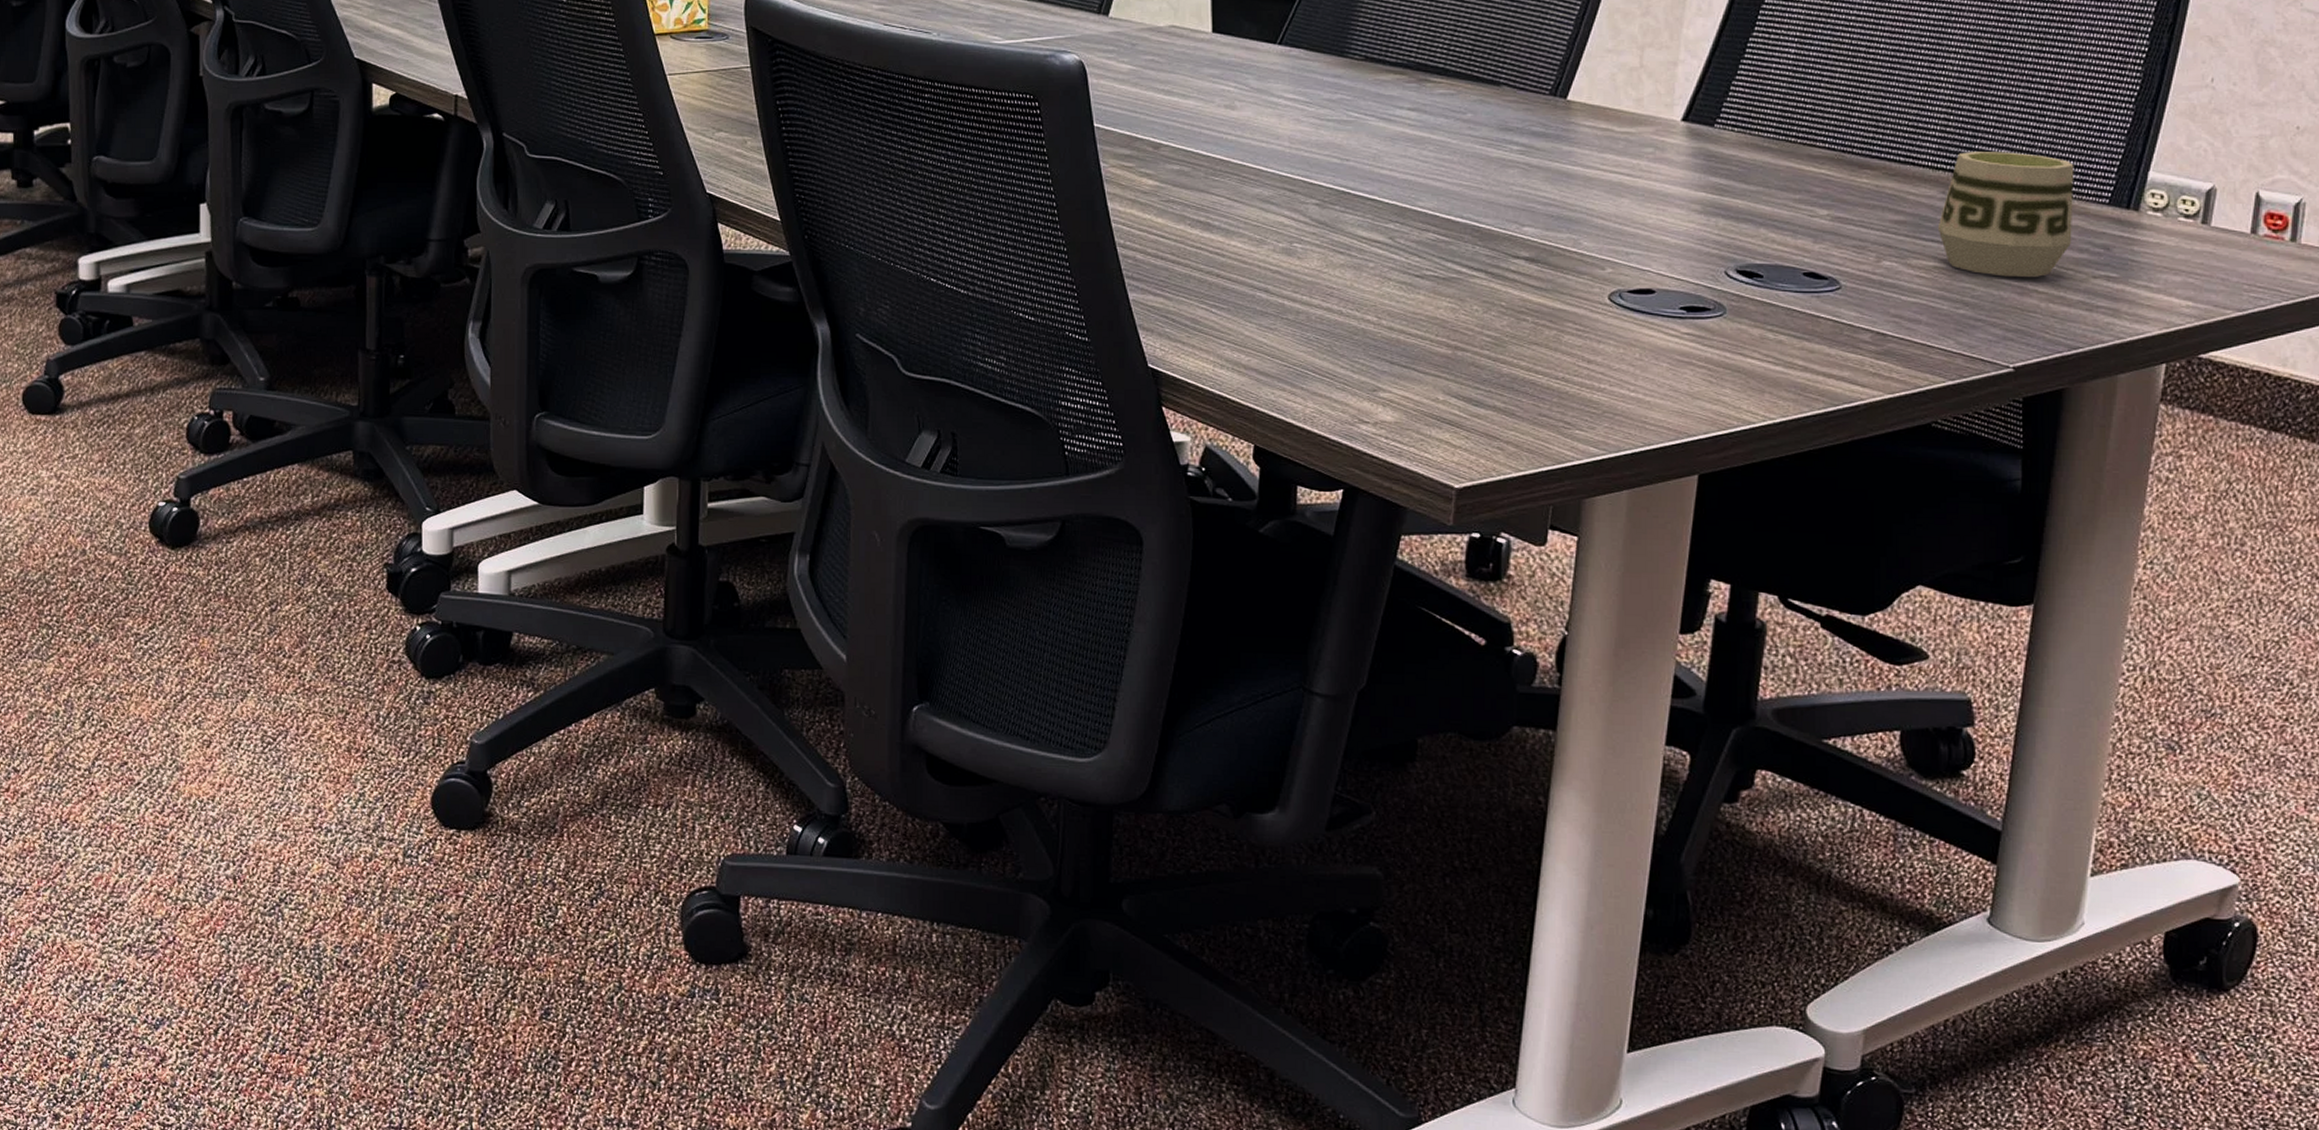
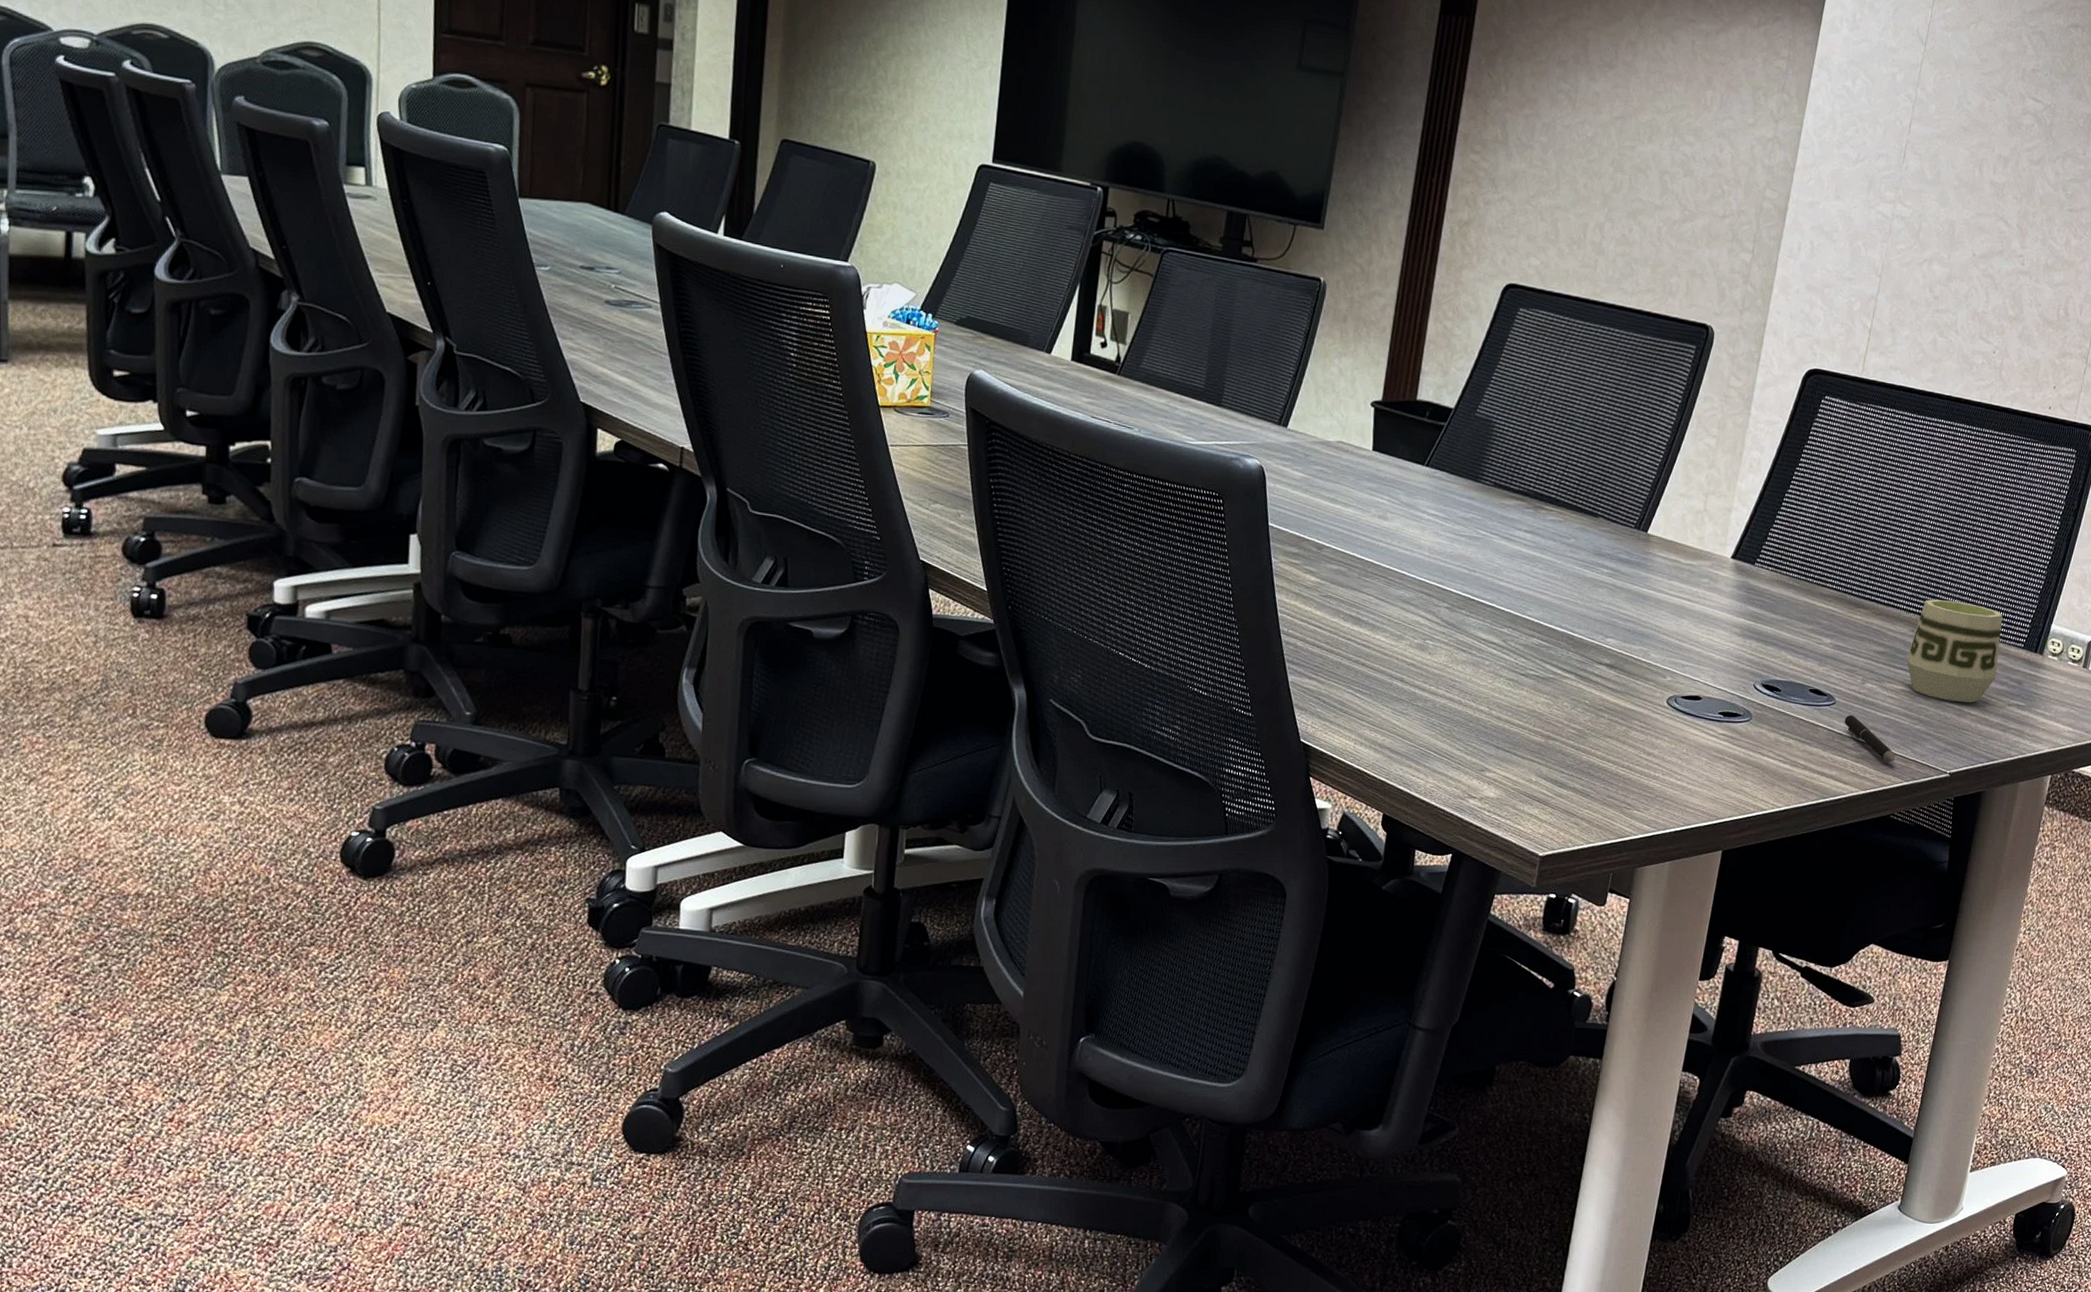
pen: none [1855,302,1933,358] -> present [1844,715,1895,763]

